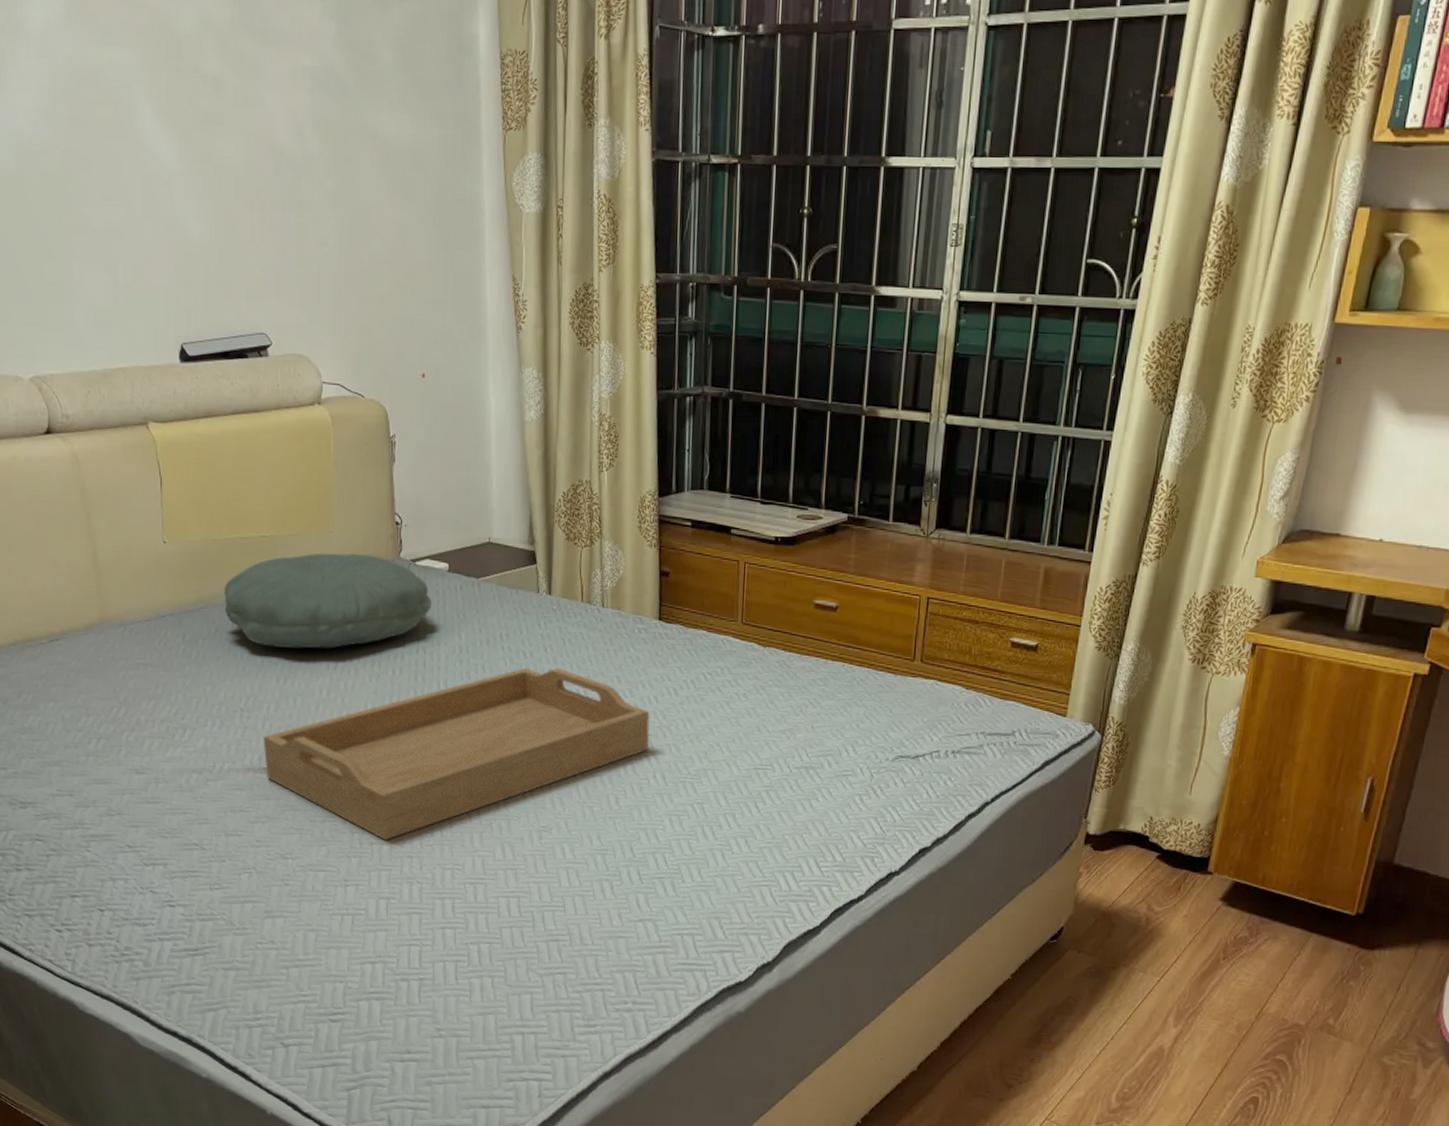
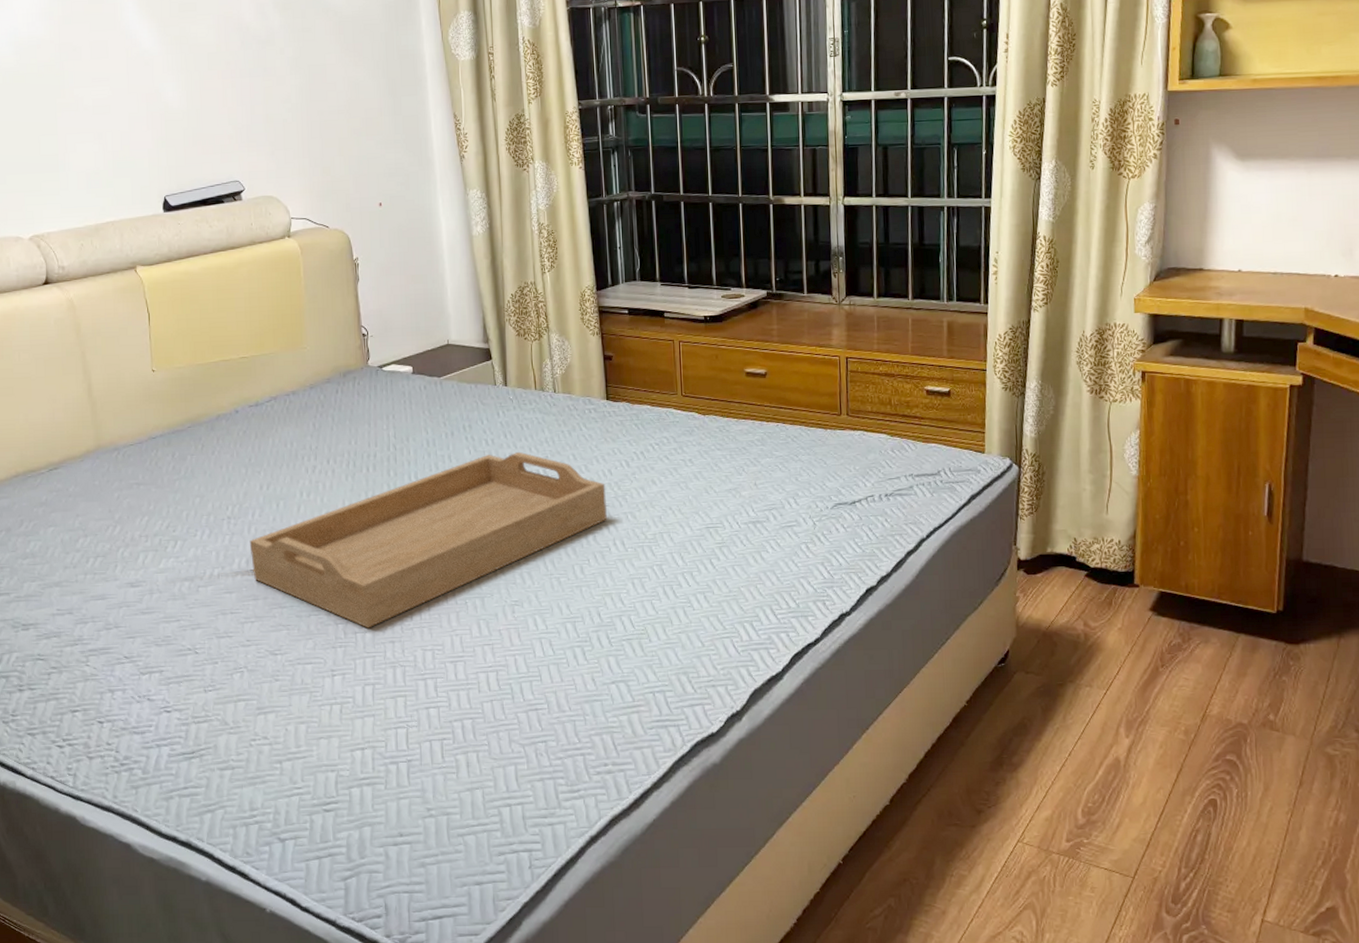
pillow: present [224,553,432,649] -> none [209,364,399,457]

